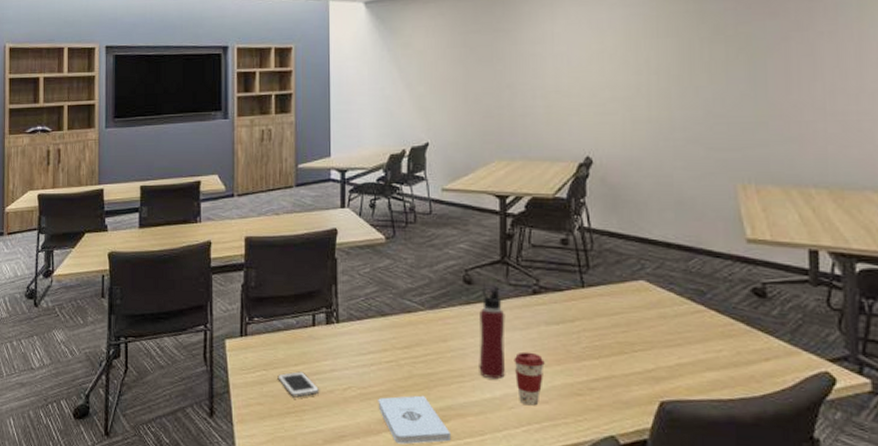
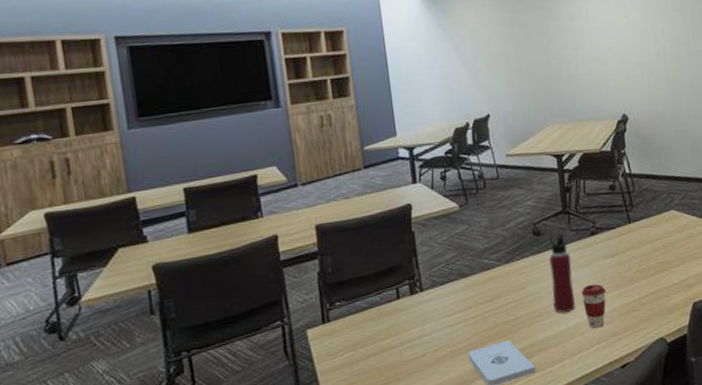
cell phone: present [278,371,320,398] -> none [367,344,412,370]

